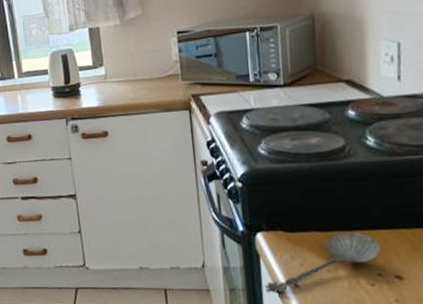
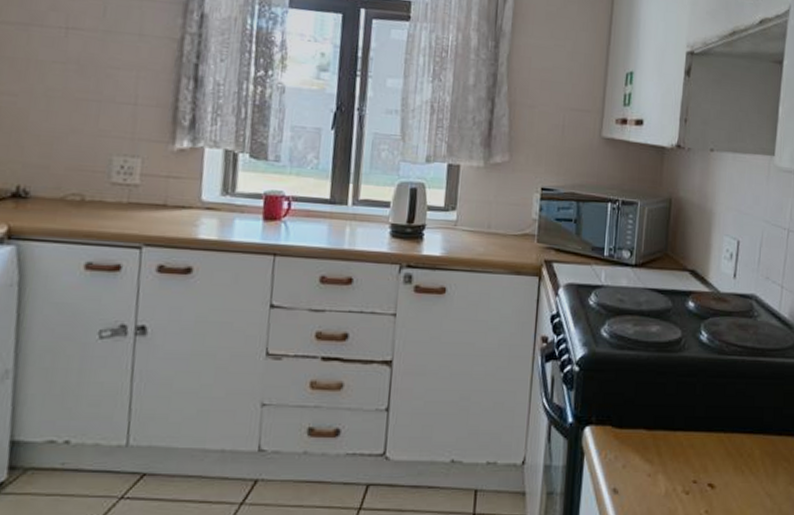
spoon: present [264,232,381,294] -> none [583,433,699,500]

